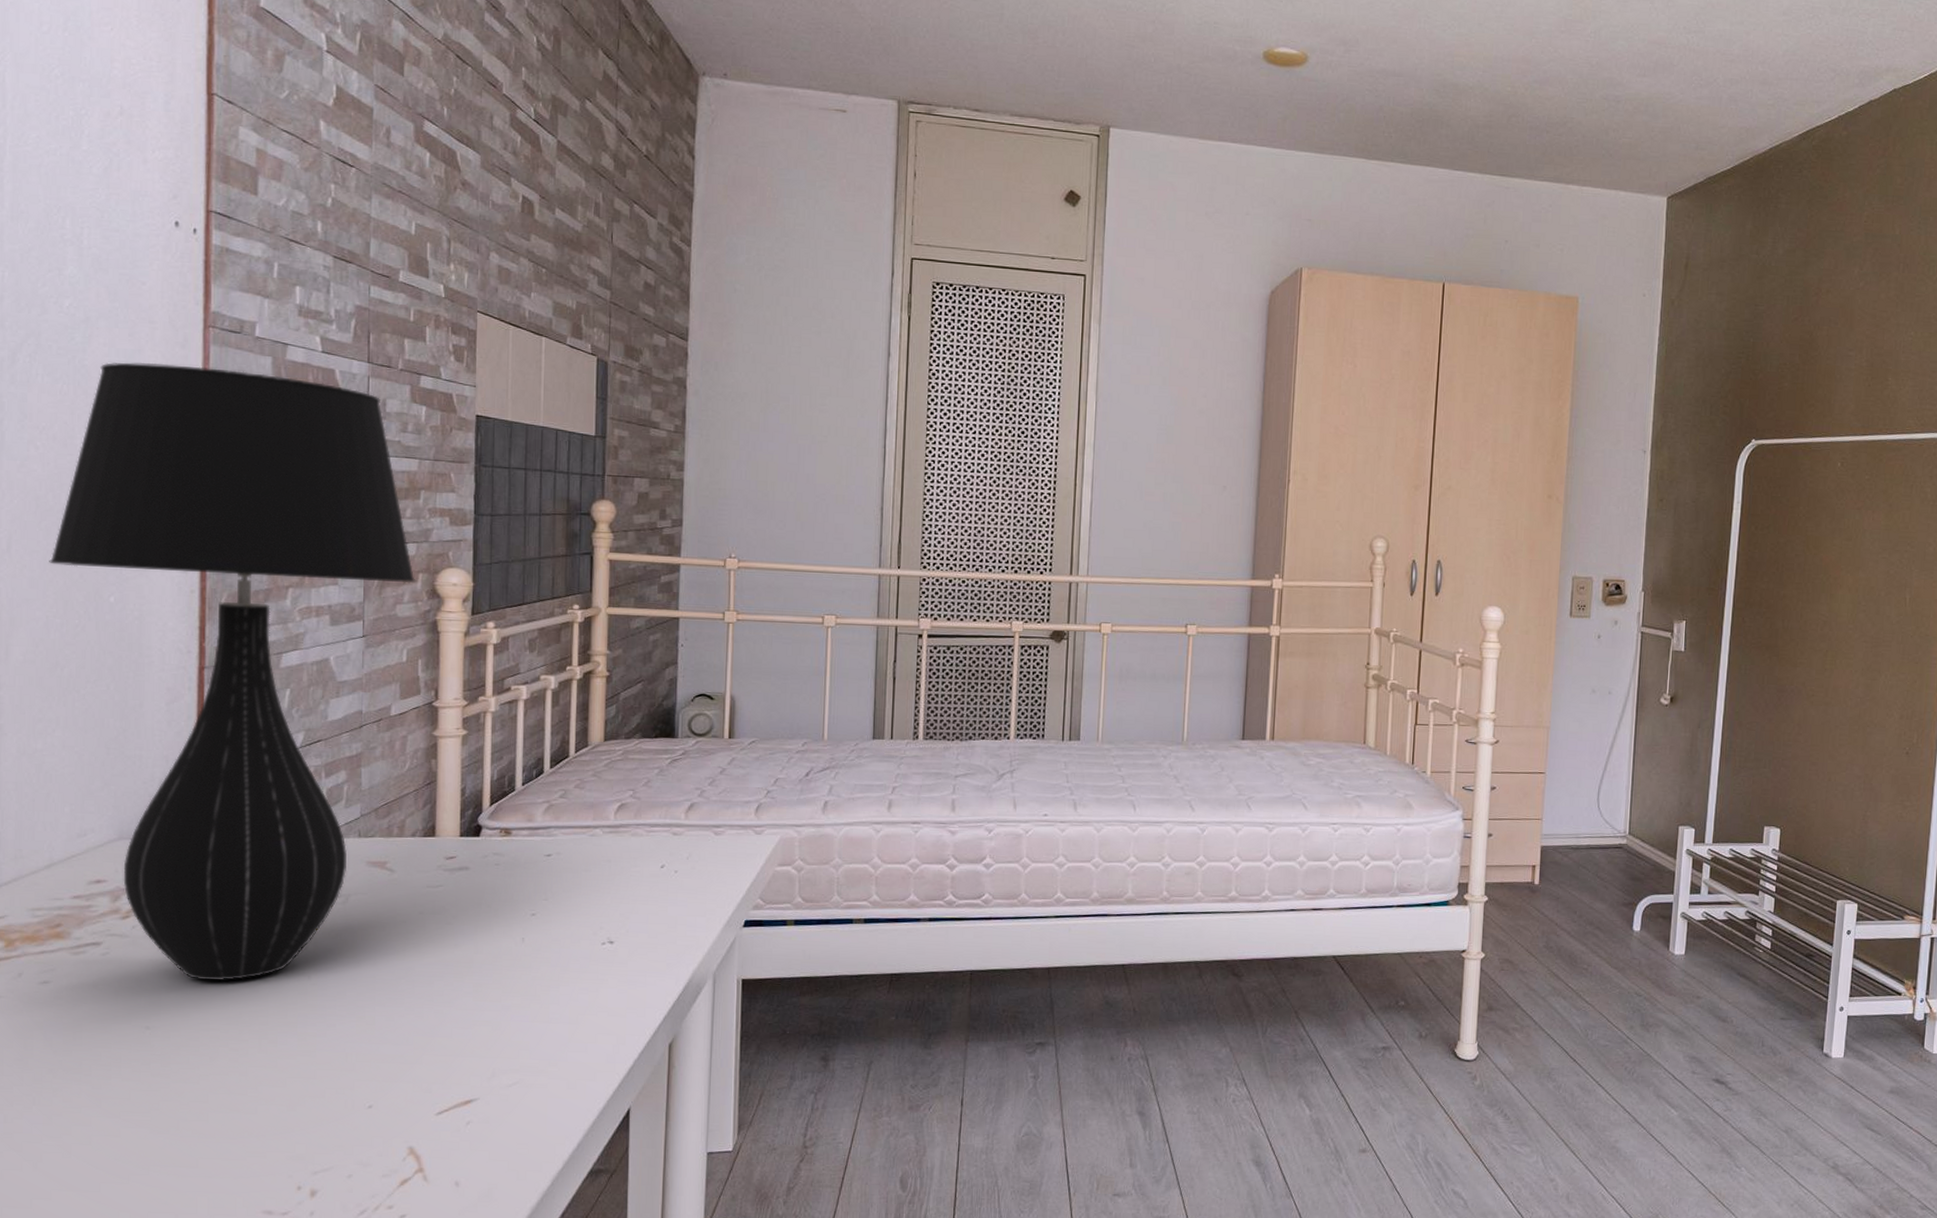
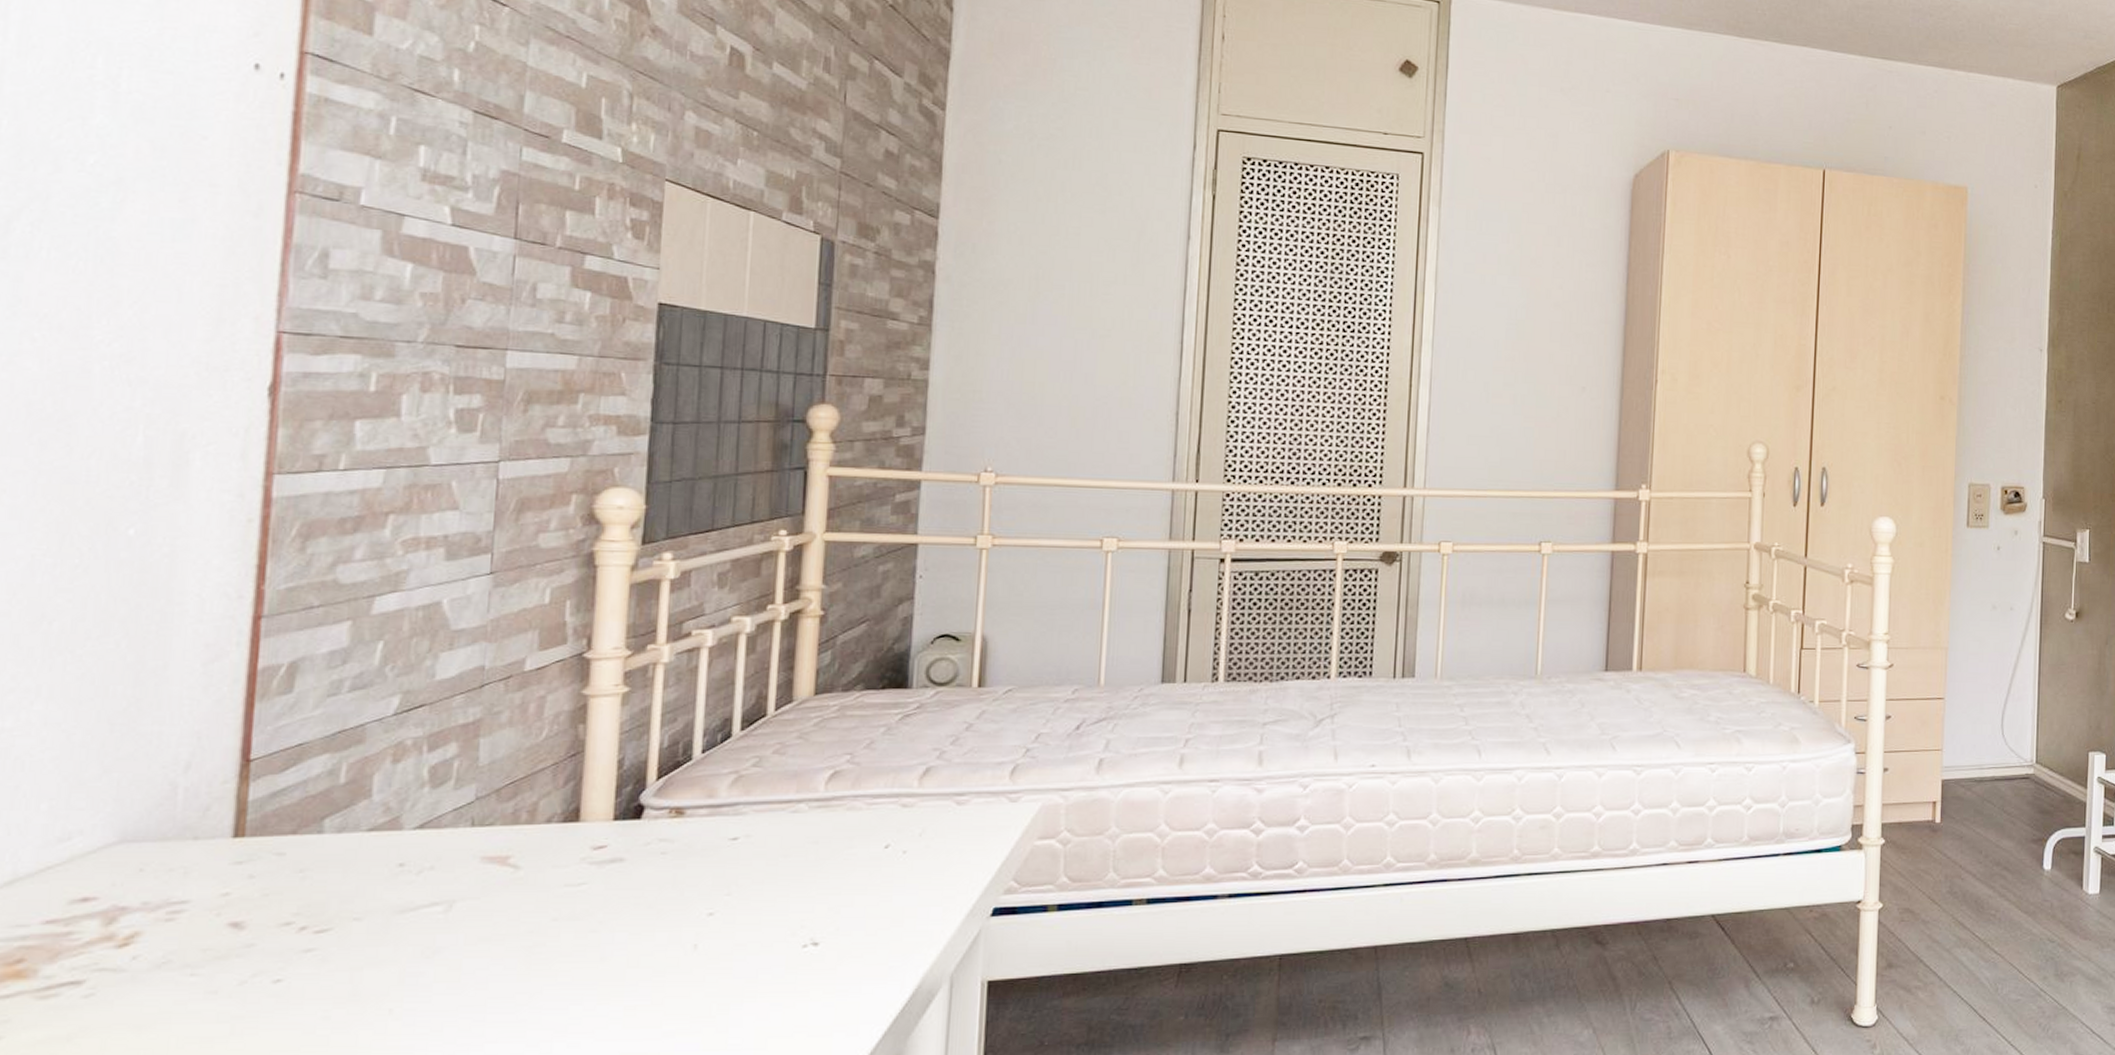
table lamp: present [49,362,416,981] -> none [40,234,568,1024]

